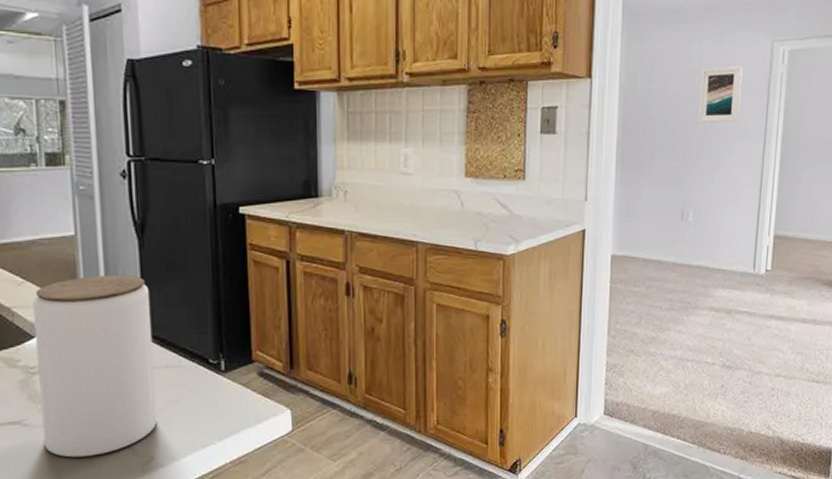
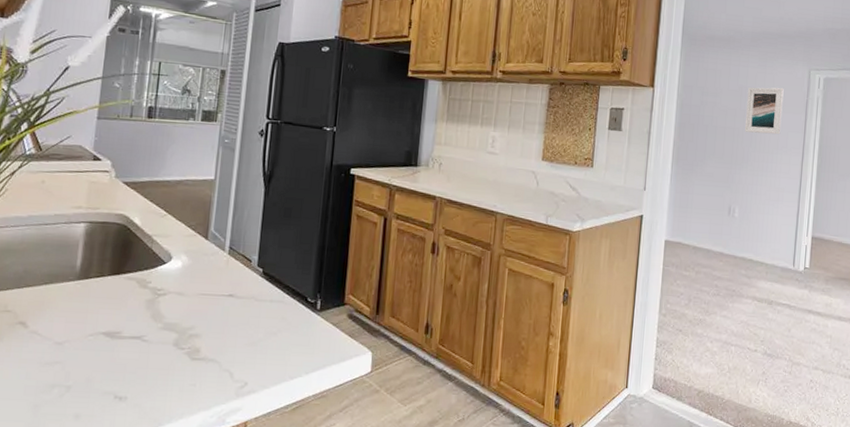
jar: present [32,274,158,458] -> none [157,215,268,376]

